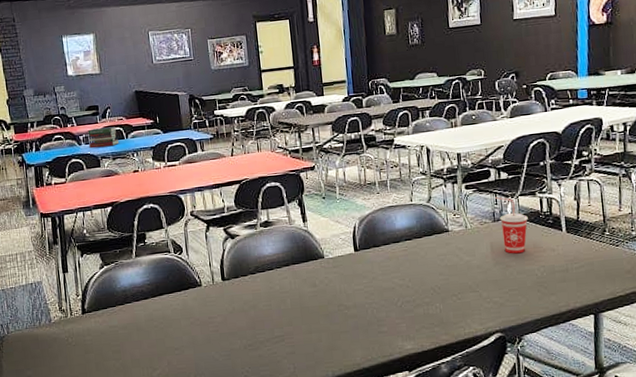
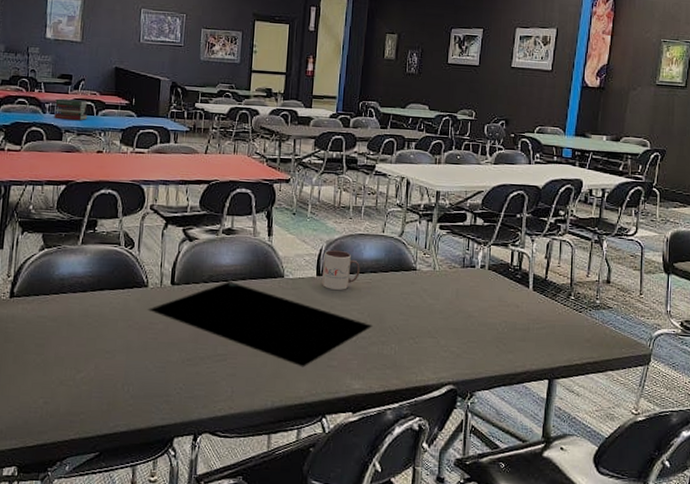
postcard: none [205,269,415,337] -> present [147,281,373,368]
mug: none [358,224,395,263] -> present [322,249,360,291]
beverage cup: present [494,196,528,254] -> none [467,242,497,305]

